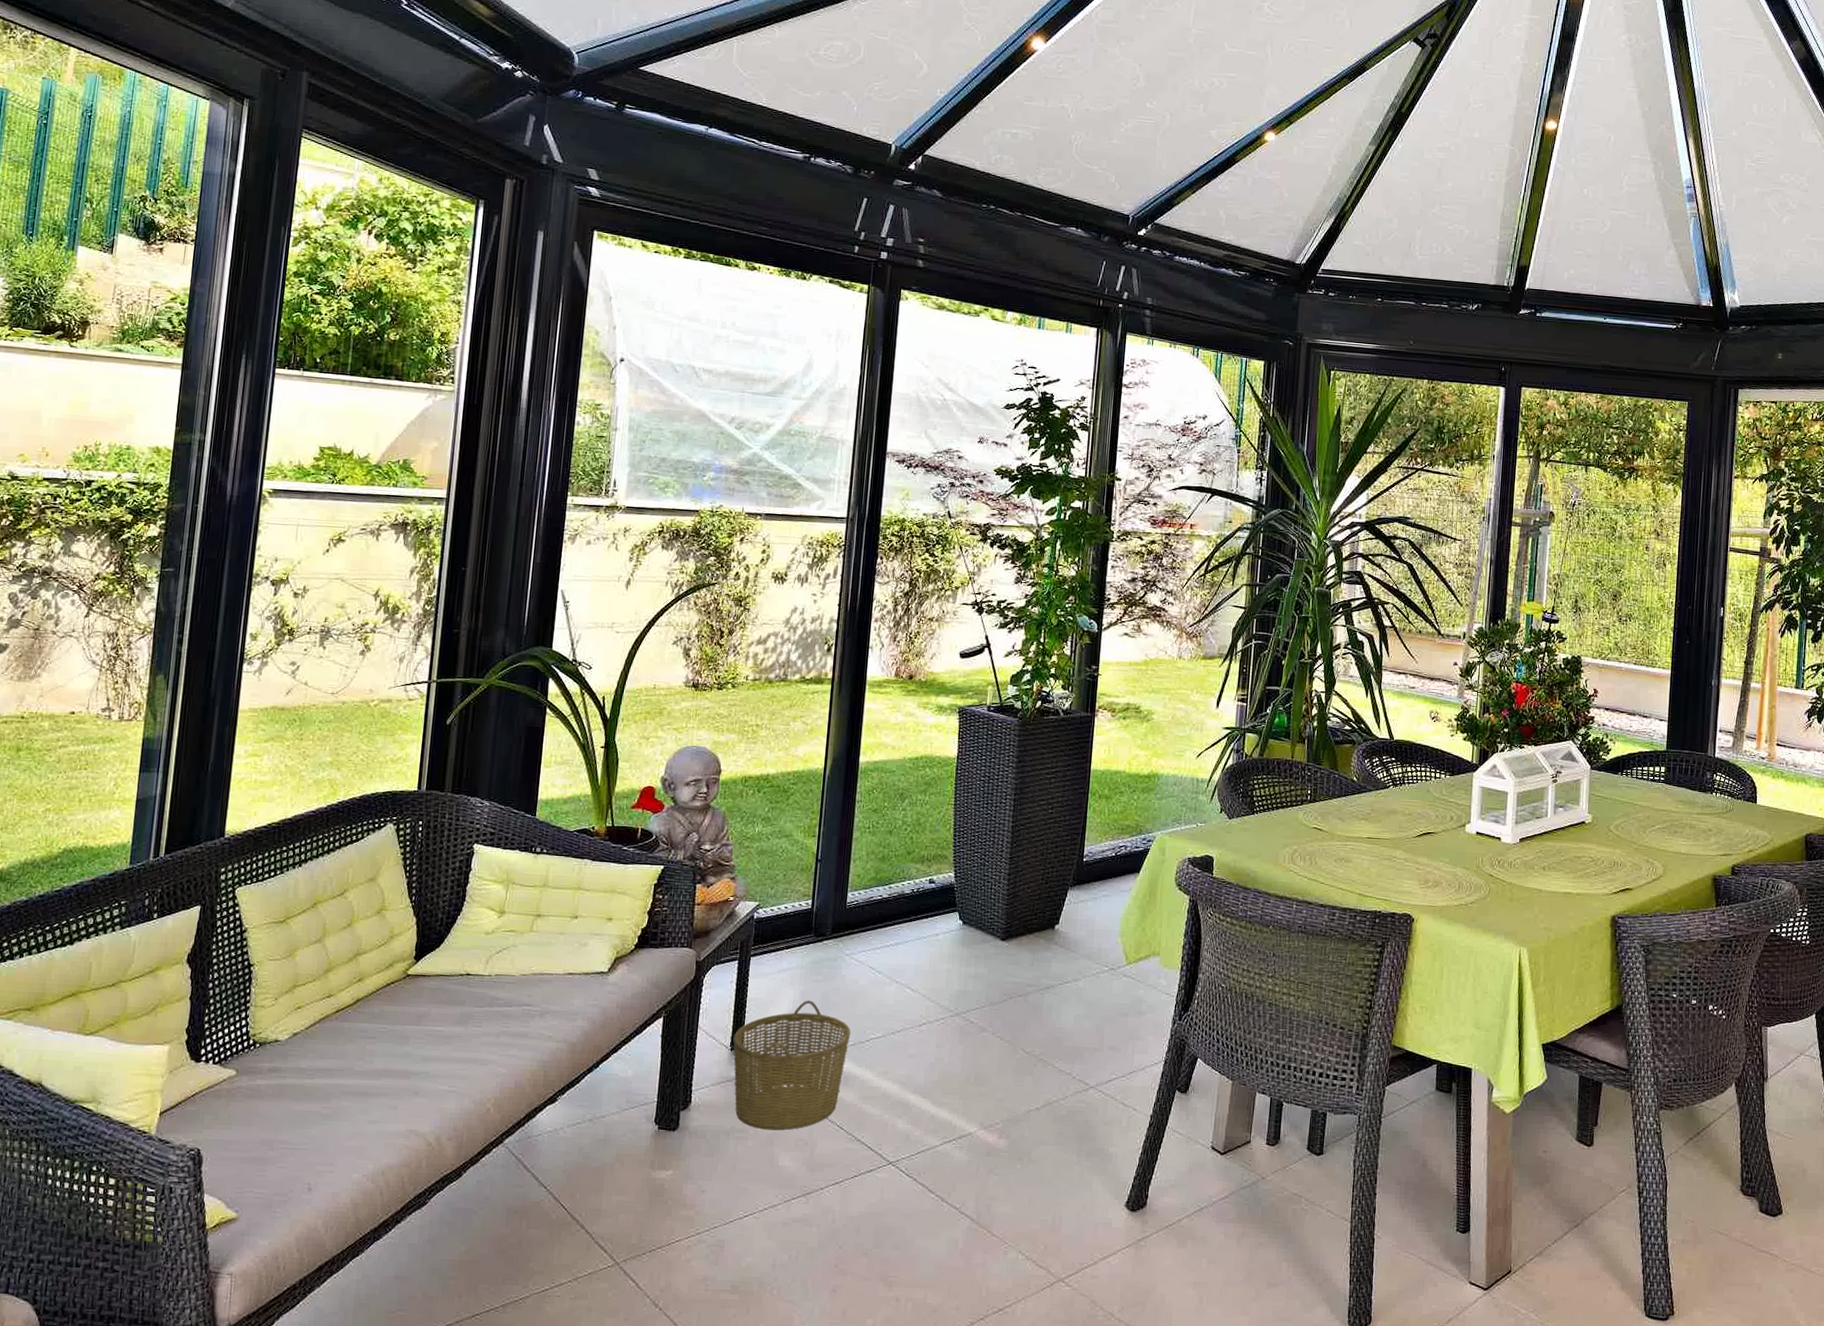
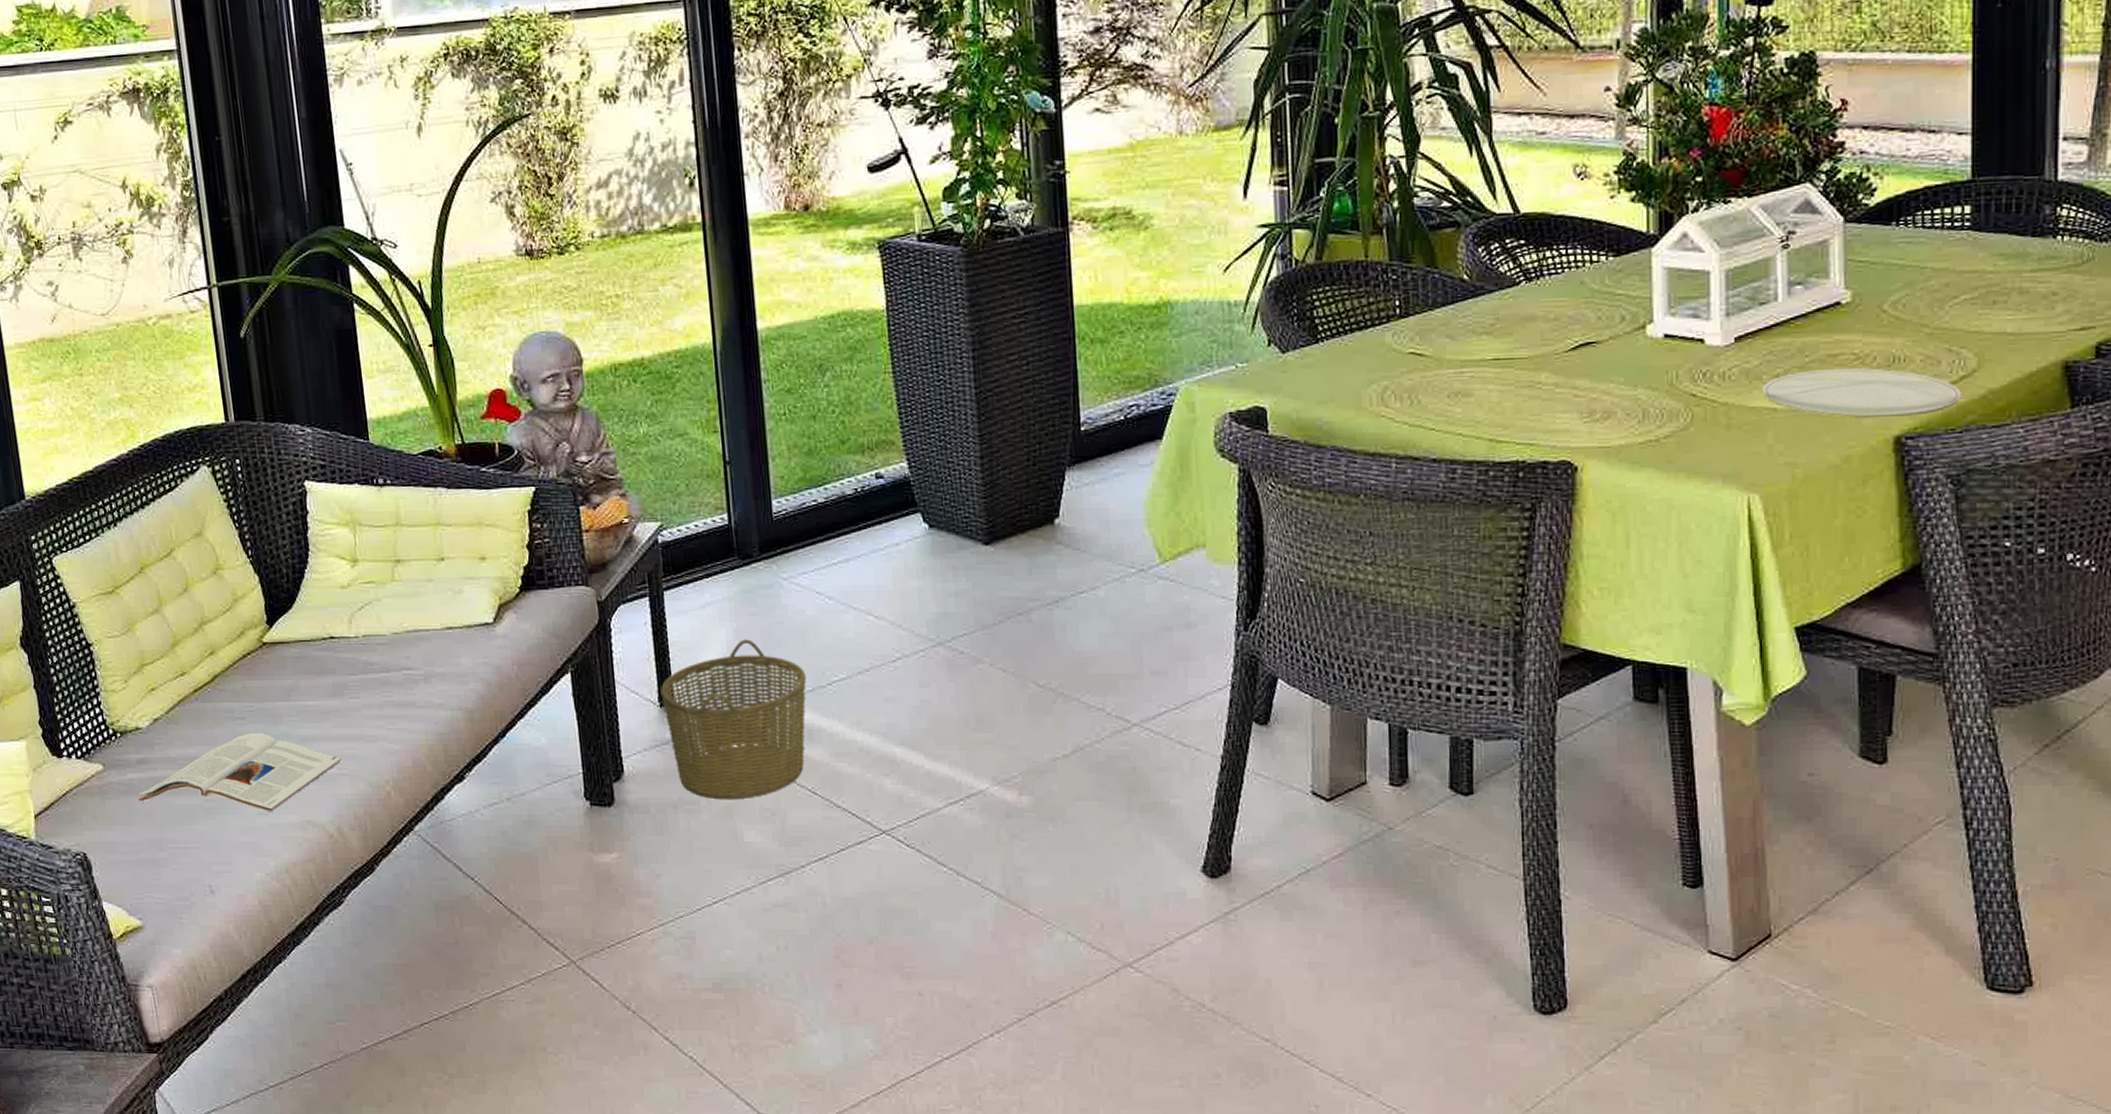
magazine: none [261,1051,453,1121] -> present [137,733,341,812]
plate: none [1533,865,1653,903] -> present [1761,368,1961,419]

